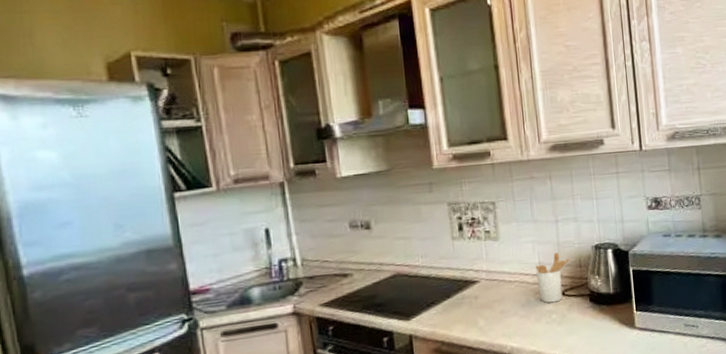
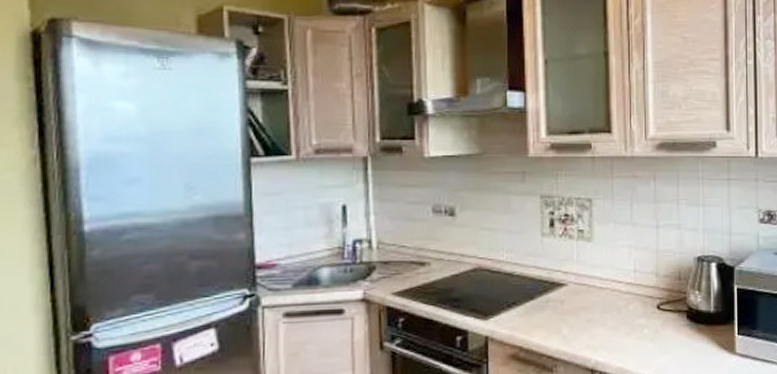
utensil holder: present [535,252,570,304] -> none [630,261,669,317]

